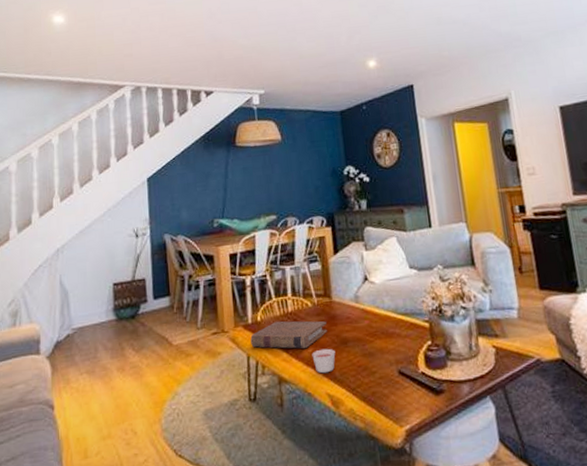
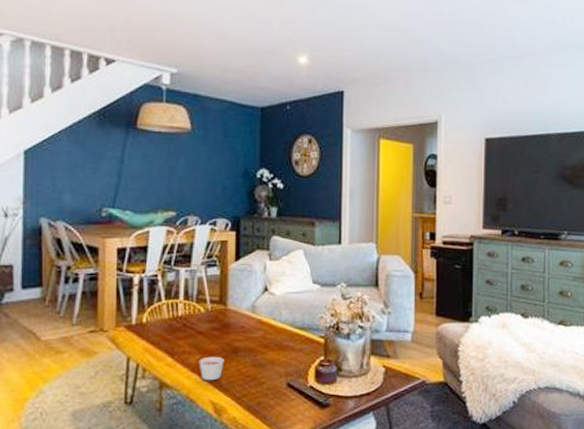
book: present [250,321,327,349] -> none [133,324,218,354]

